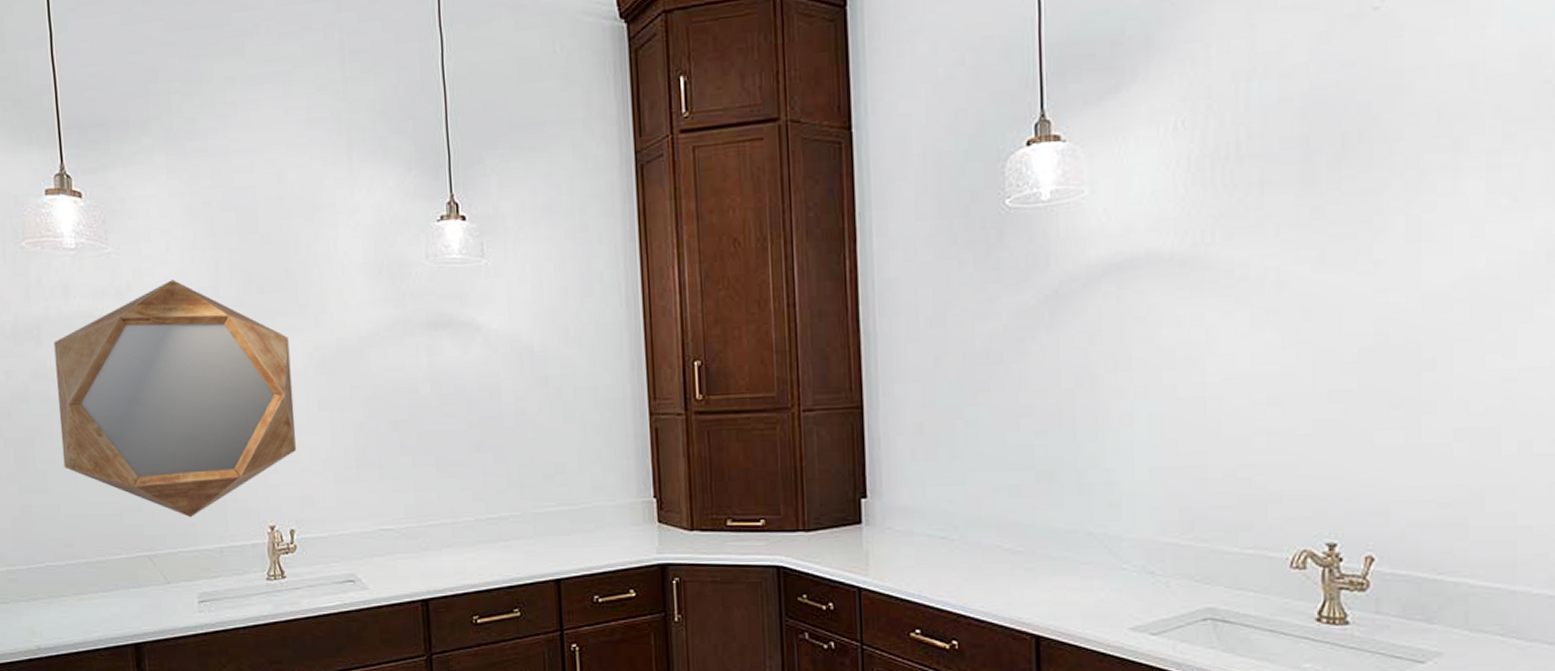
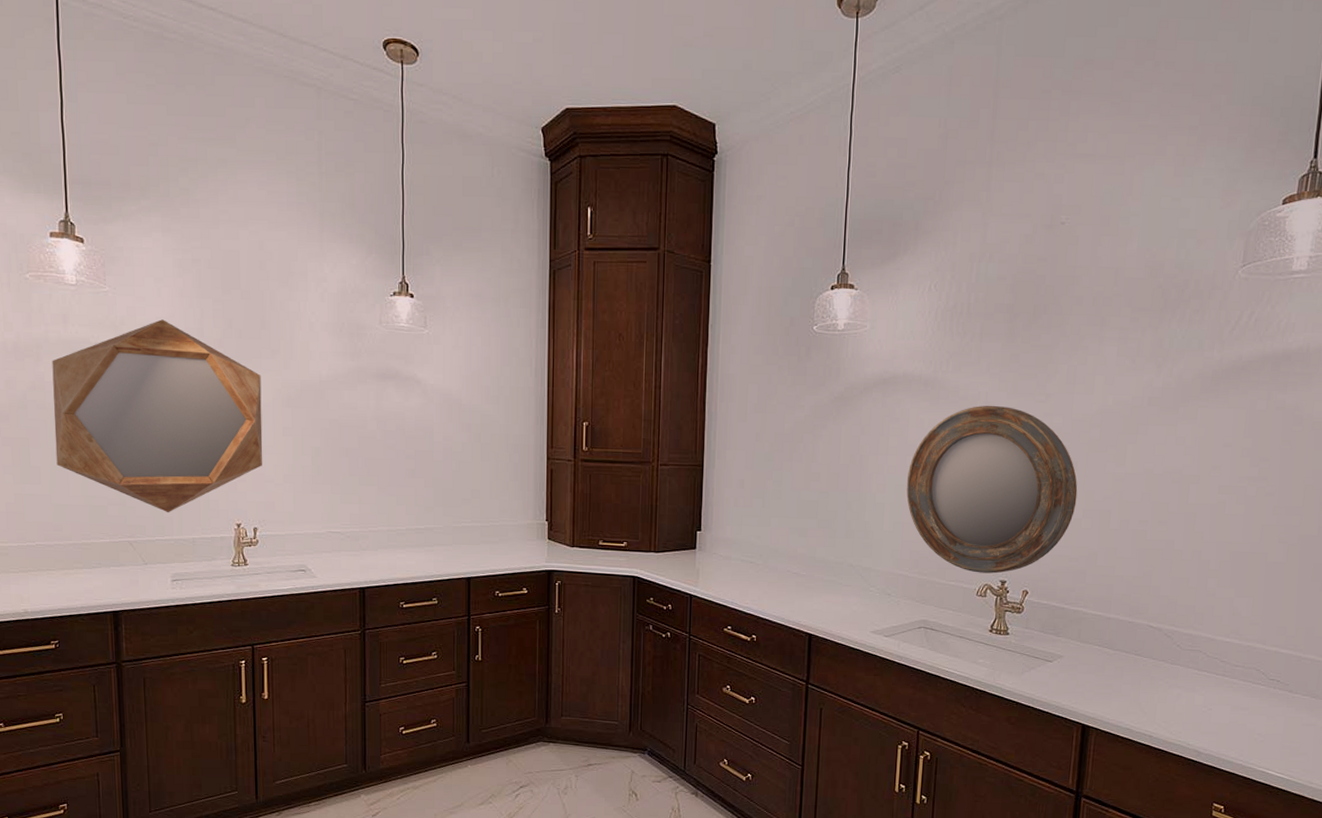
home mirror: none [1164,285,1441,534] -> present [906,406,1078,574]

